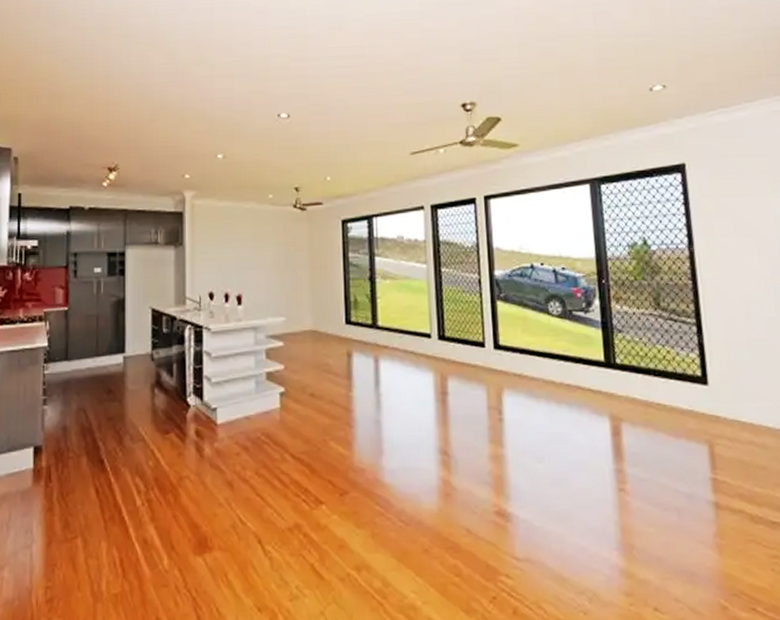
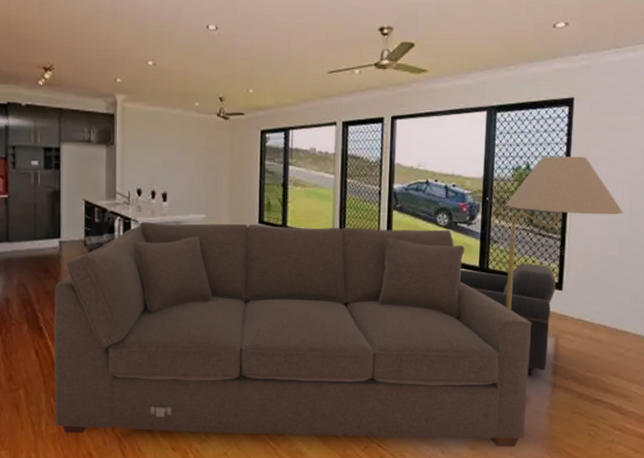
sofa: none [116,320,690,593] -> present [54,222,532,447]
armchair: none [583,354,704,494] -> present [459,263,556,375]
floor lamp: none [624,227,765,523] -> present [505,156,623,397]

